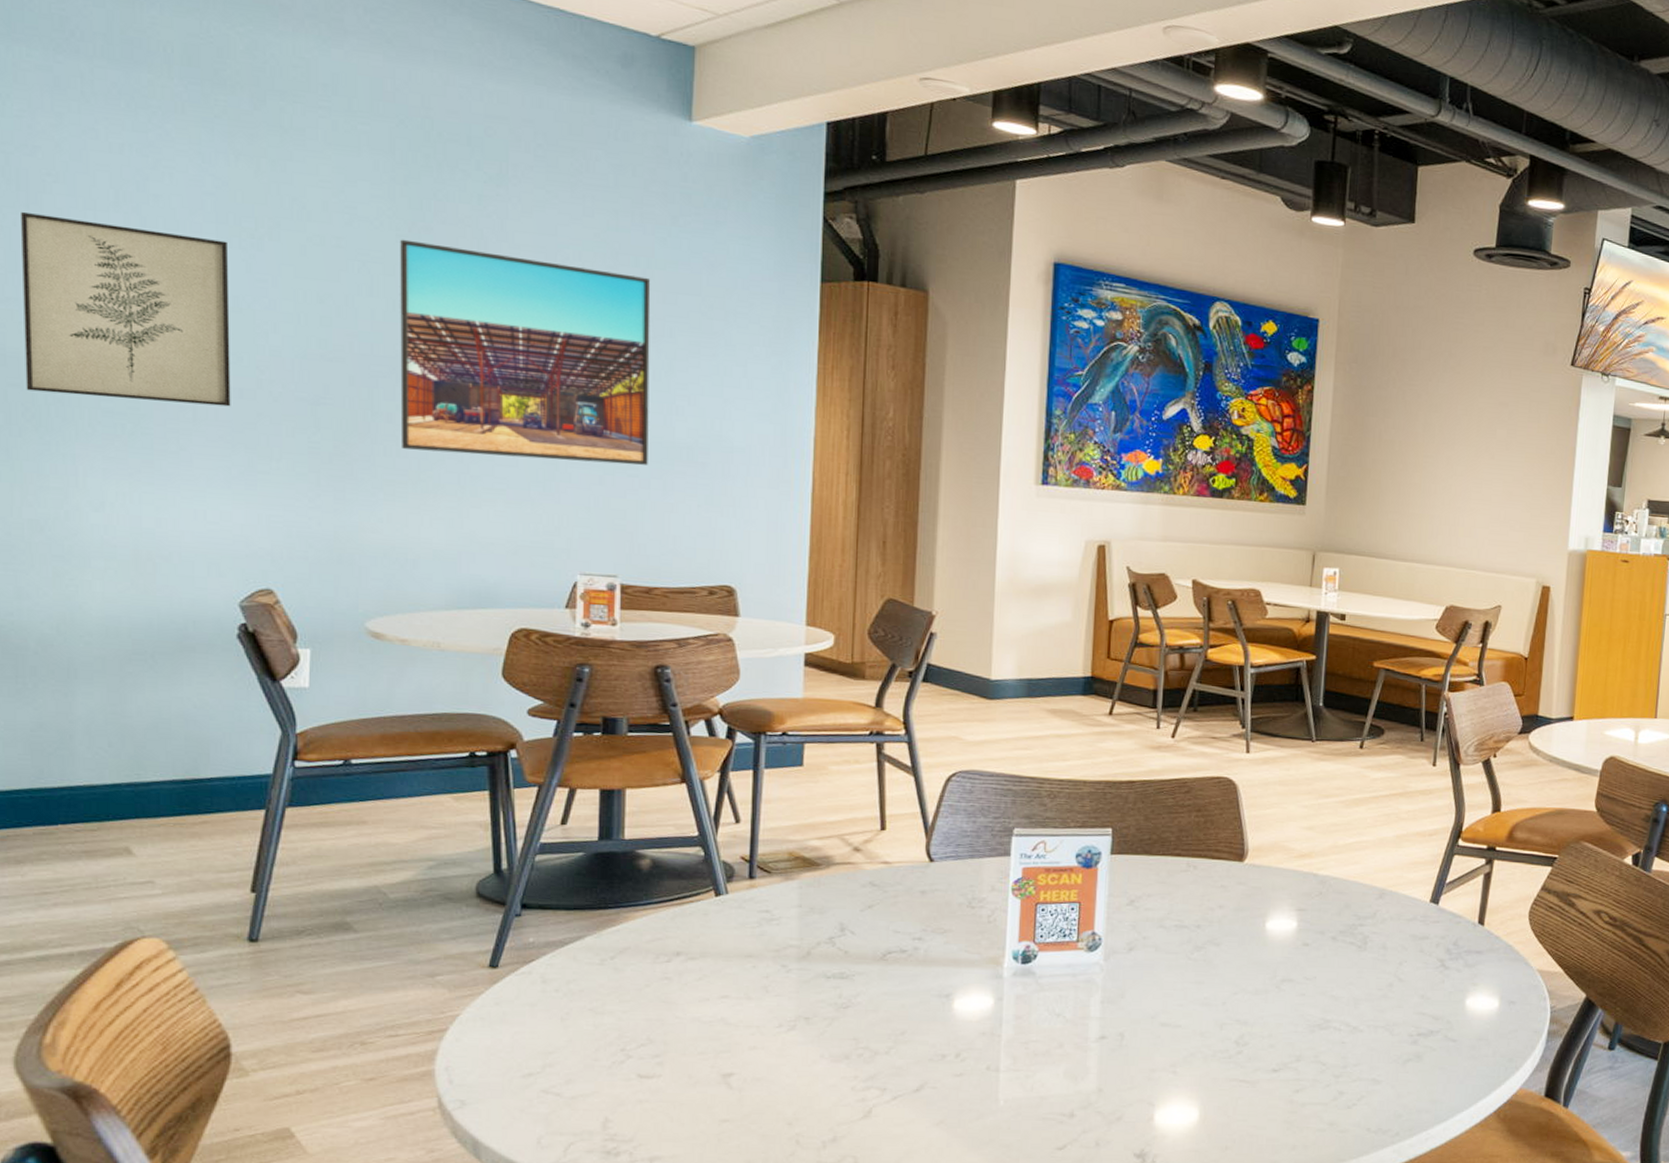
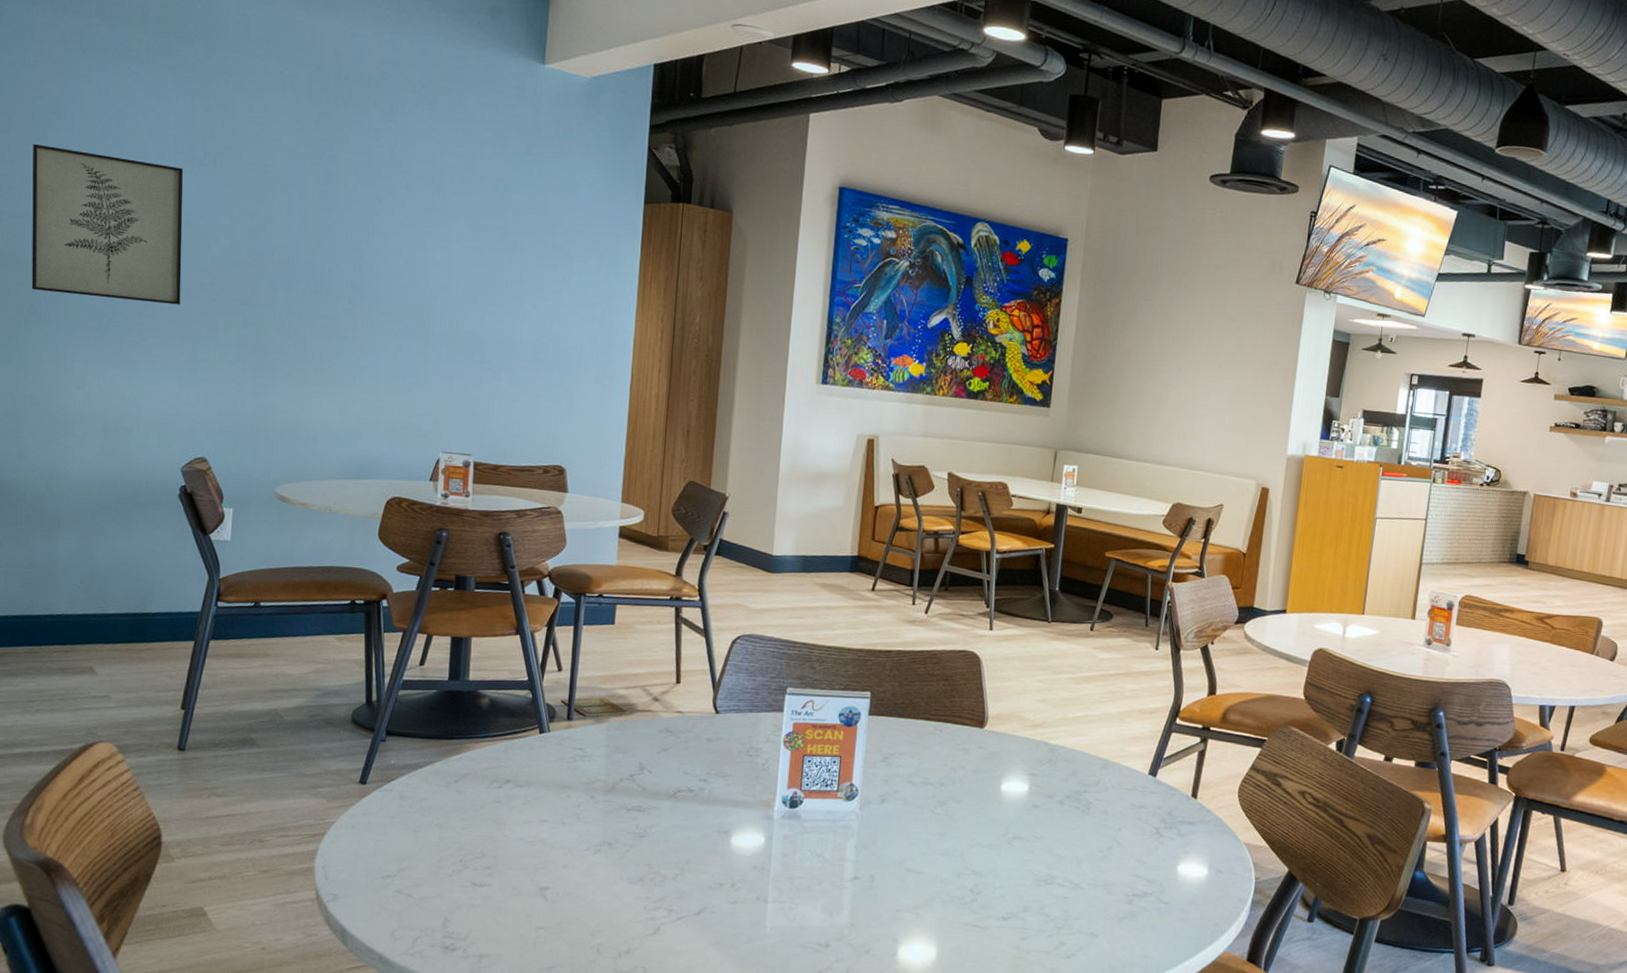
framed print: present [400,239,651,465] -> none [307,166,507,360]

